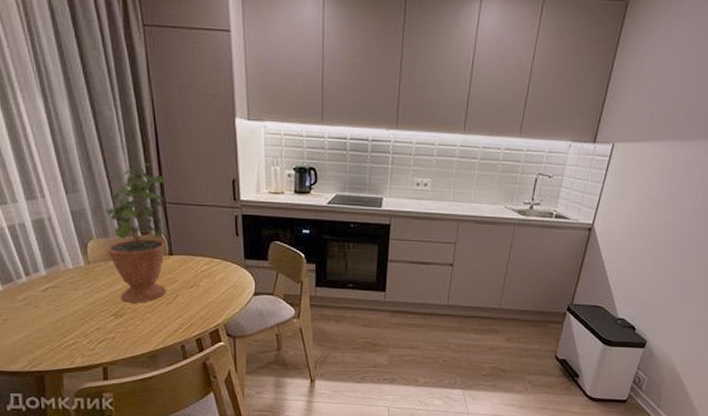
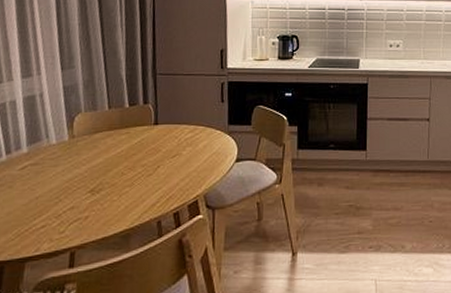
potted plant: present [105,163,166,303] -> none [93,38,159,177]

